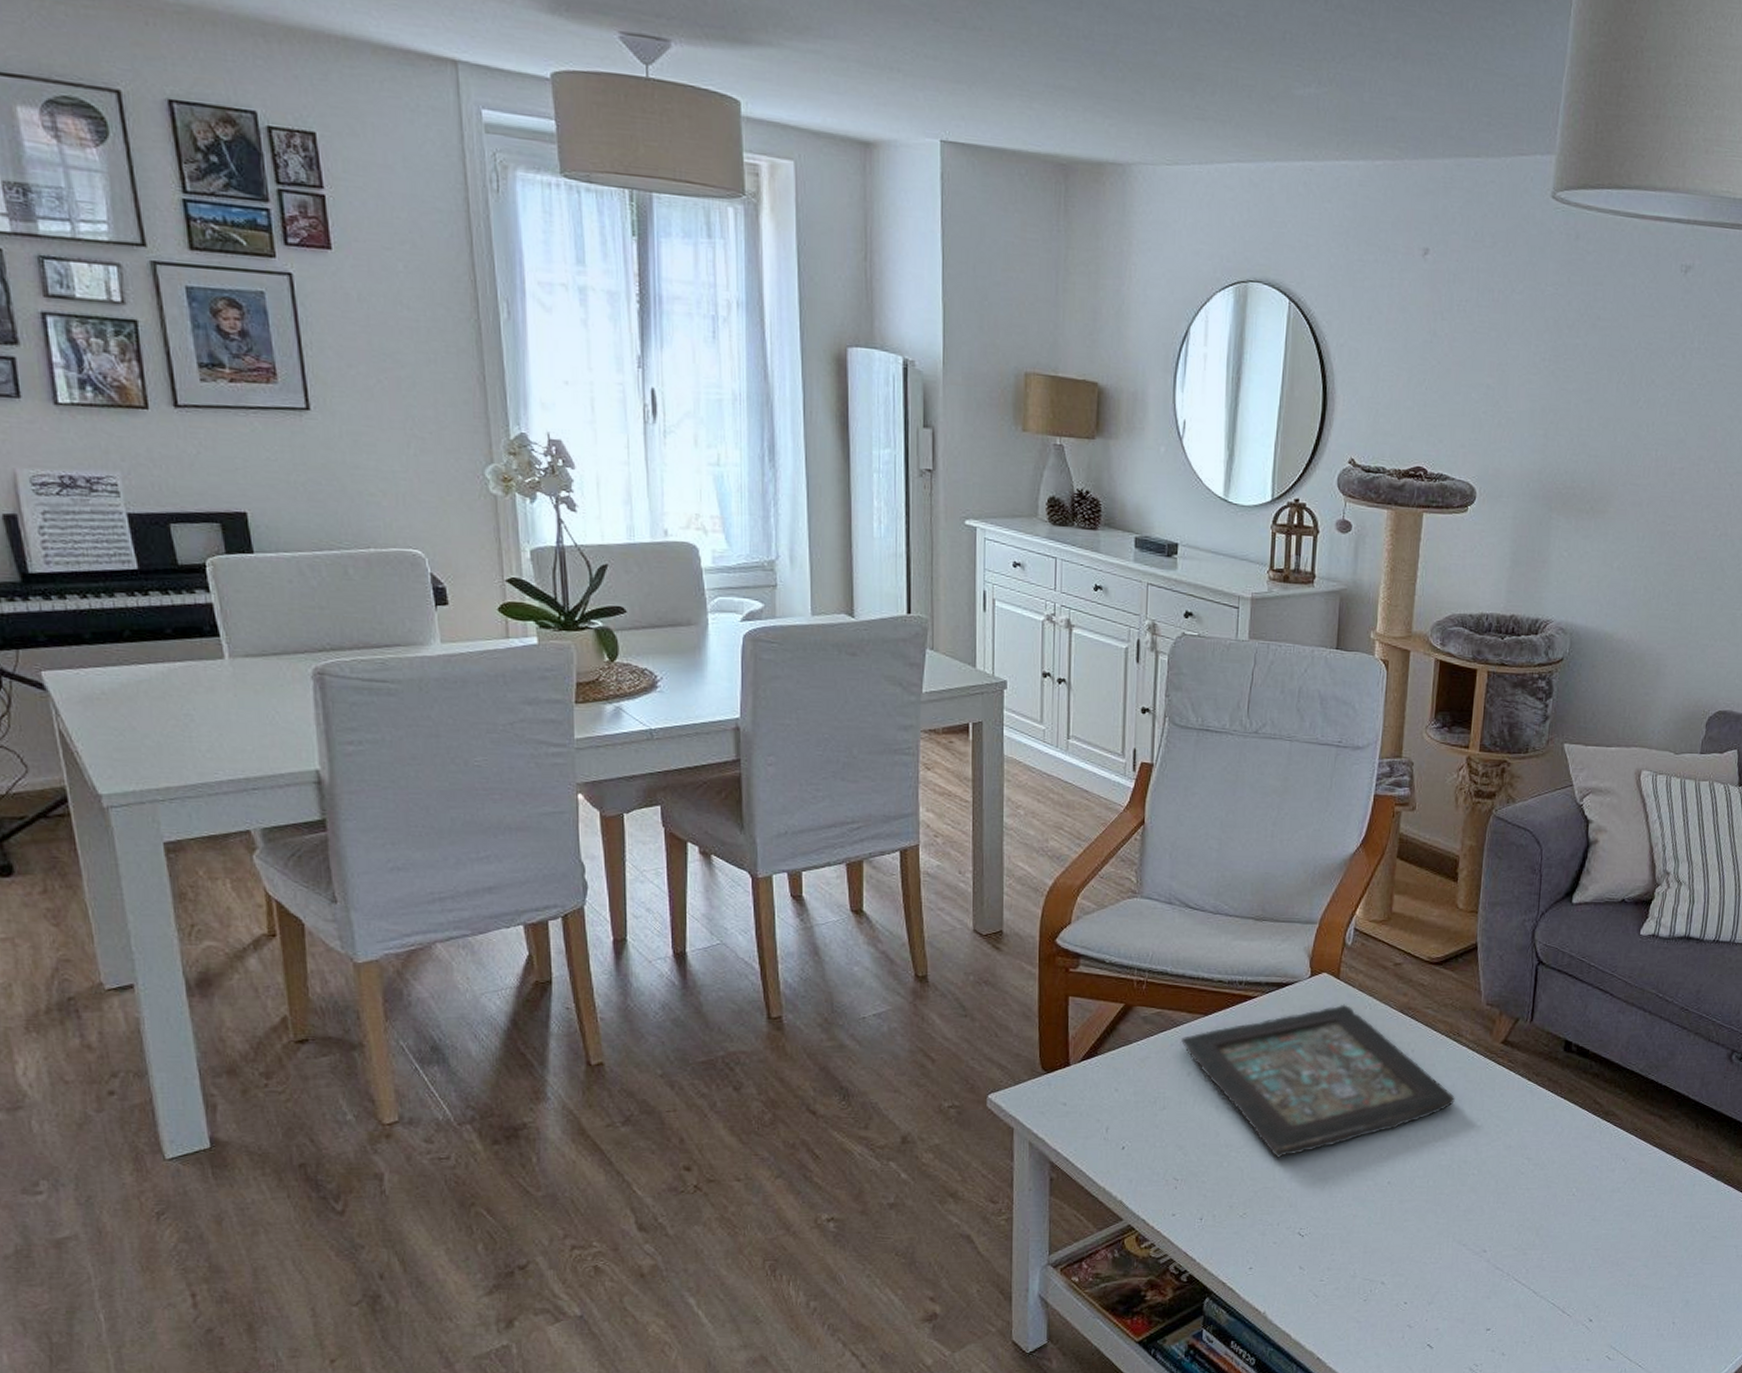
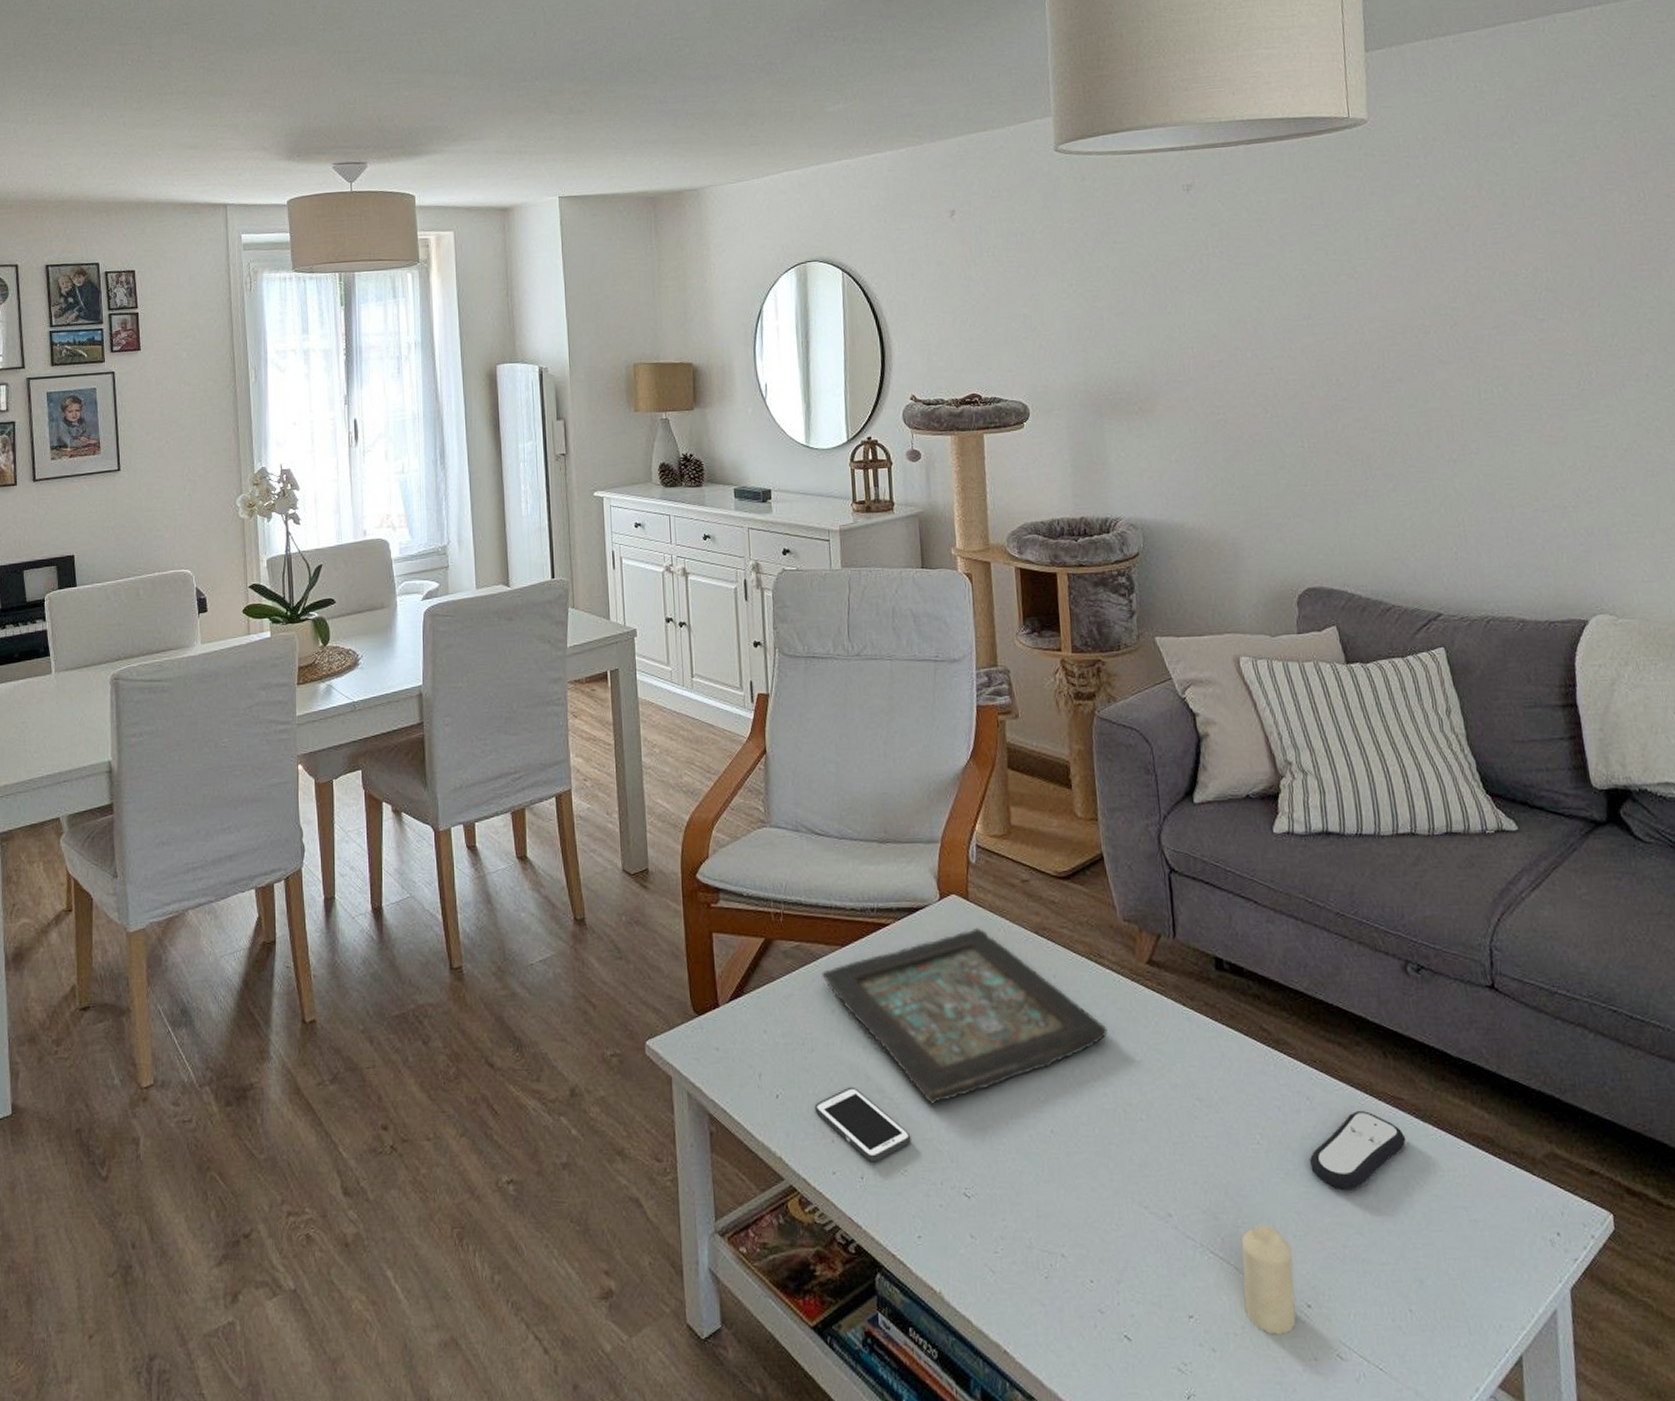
cell phone: none [1160,1141,1254,1206] -> present [814,1086,911,1163]
candle: none [1536,1258,1585,1342] -> present [1241,1224,1296,1335]
remote control: none [1614,1171,1700,1233] -> present [1309,1111,1406,1191]

